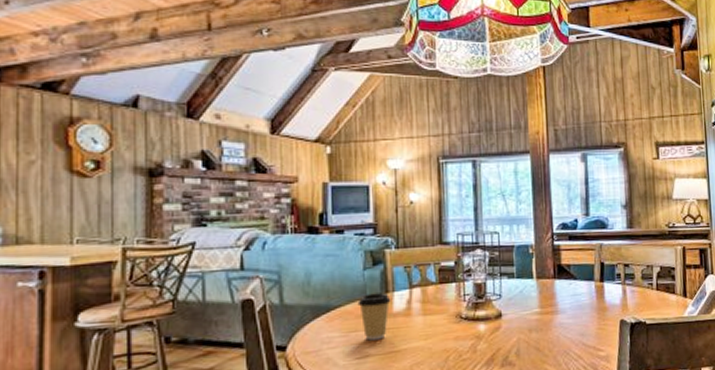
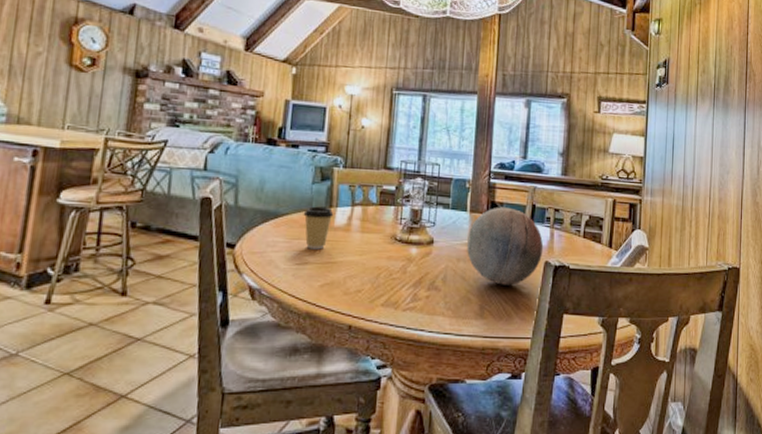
decorative orb: none [537,268,617,351] -> present [467,207,544,286]

